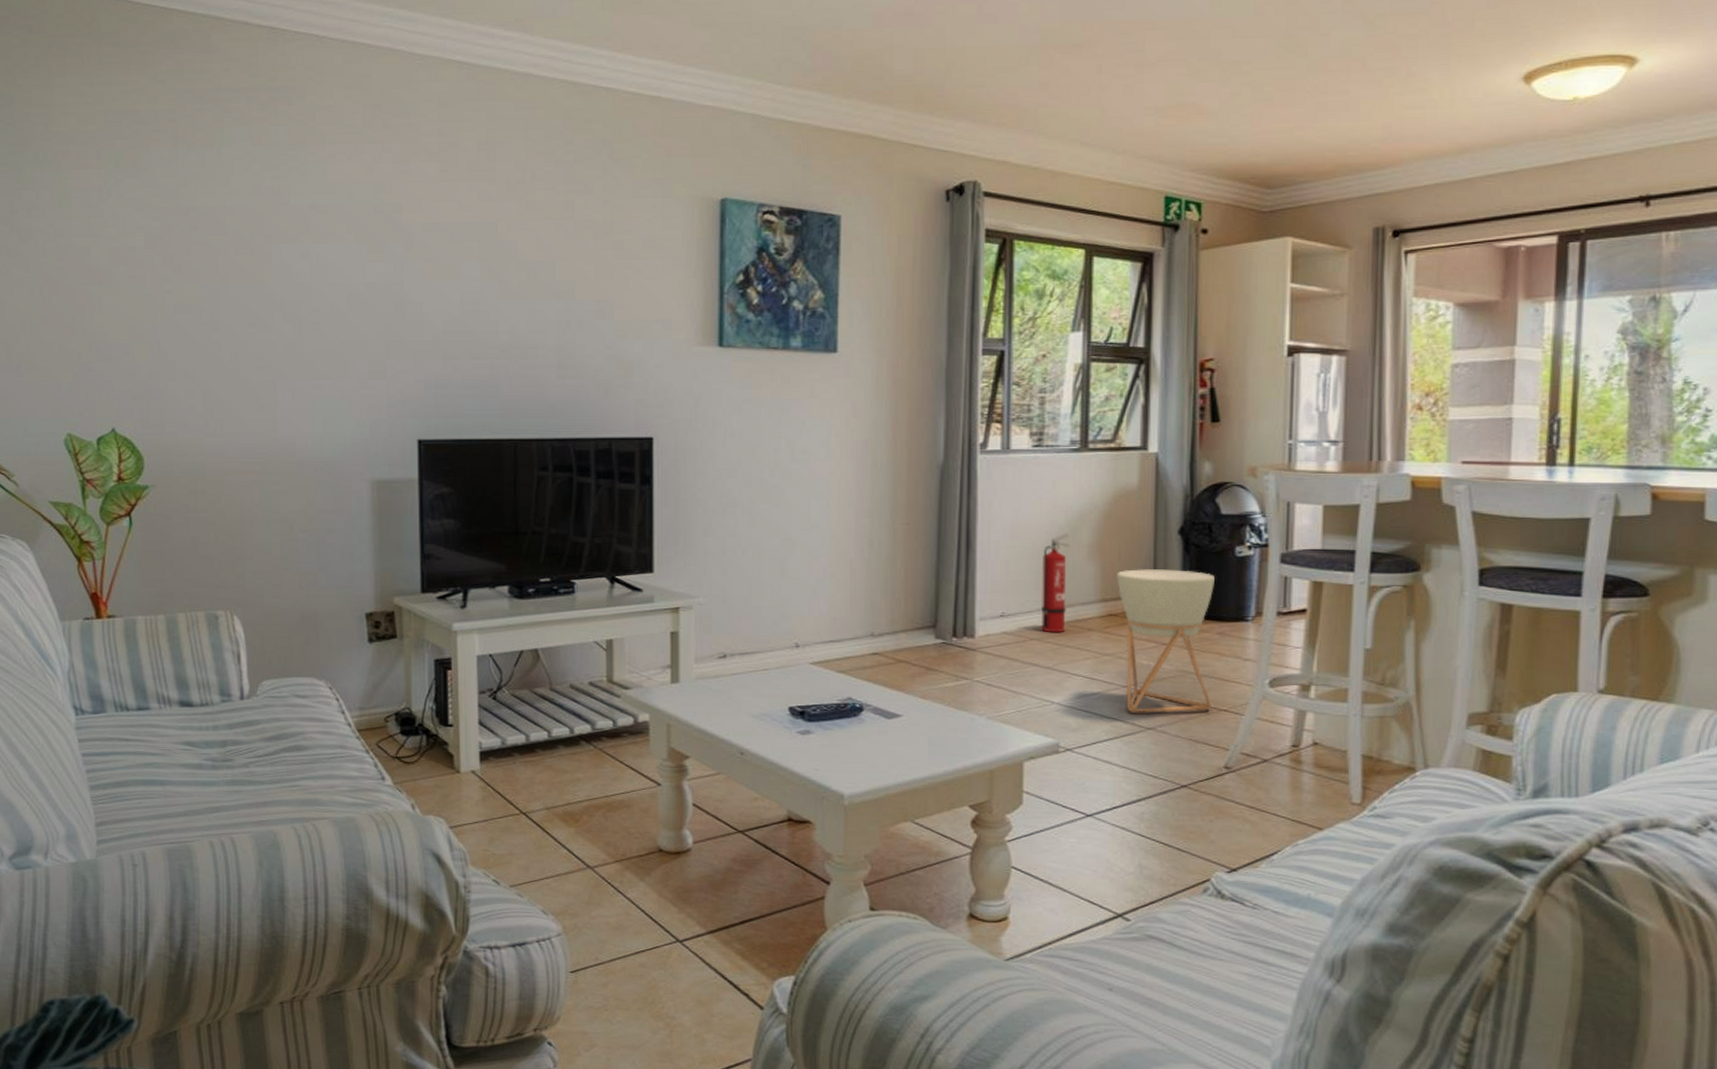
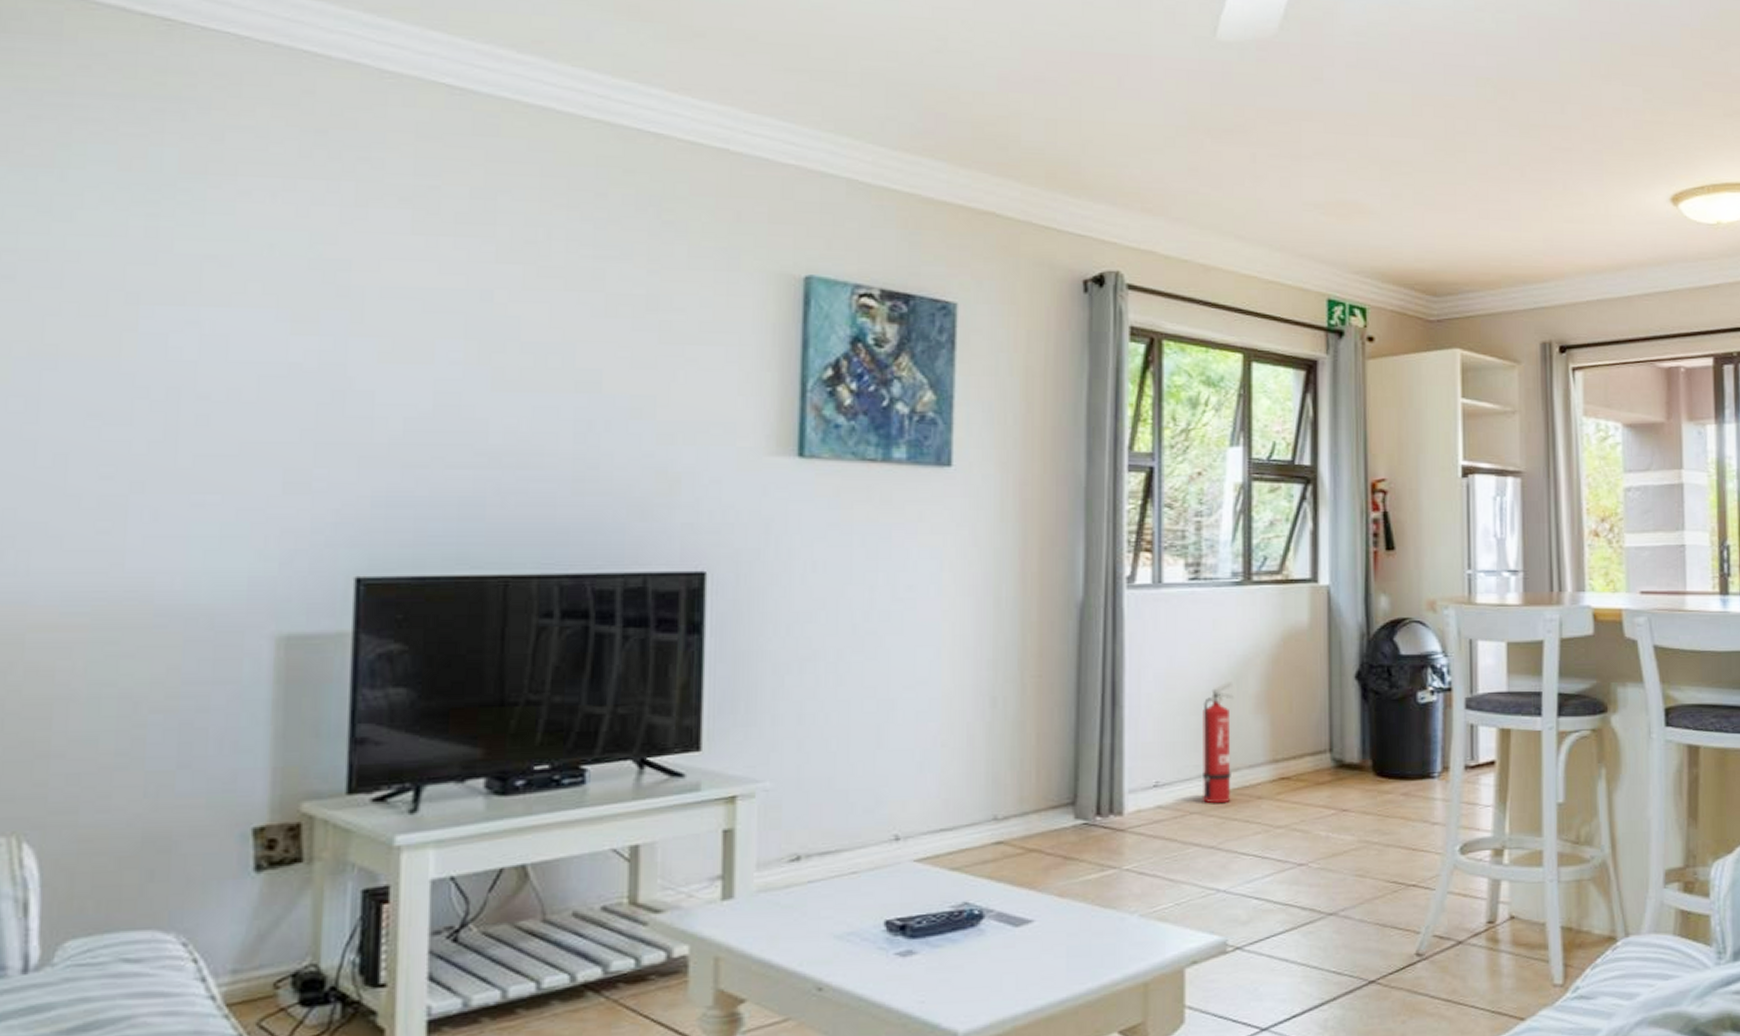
planter: present [1117,569,1215,714] -> none [1288,721,1399,897]

